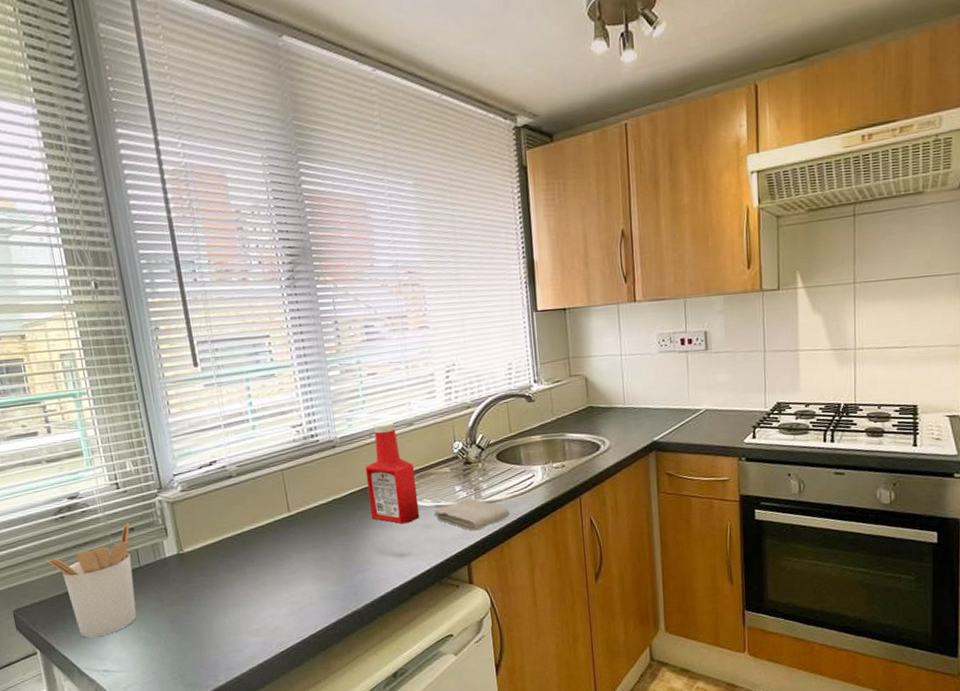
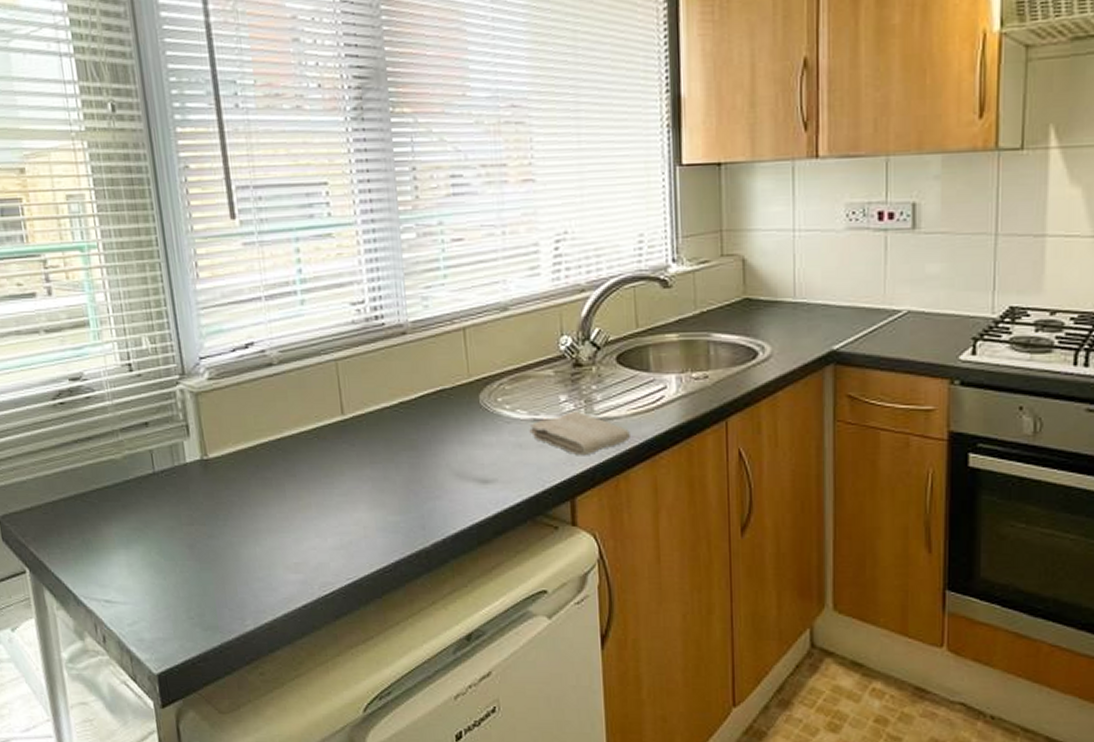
utensil holder: present [45,523,137,638] -> none [40,415,148,558]
ketchup bottle: present [365,421,420,524] -> none [442,304,511,439]

